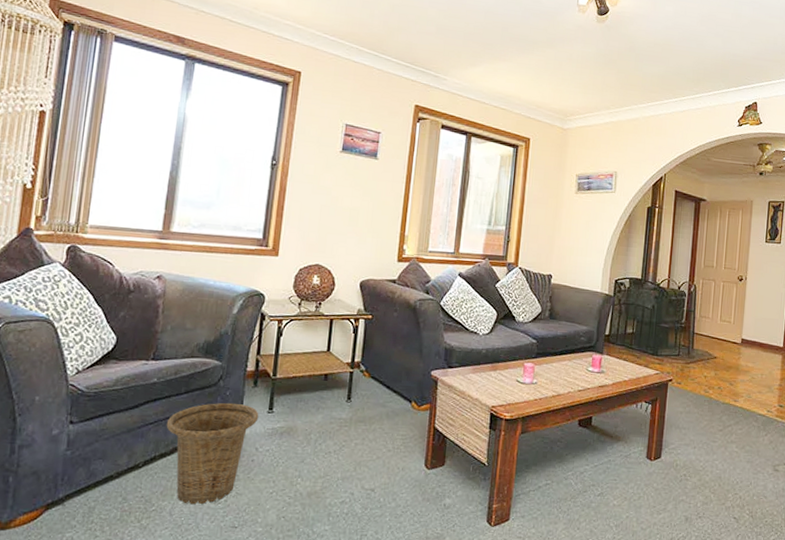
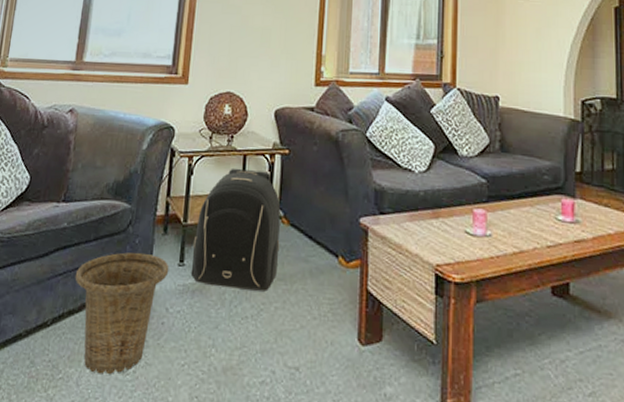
backpack: none [279,330,363,431] -> present [190,168,281,292]

